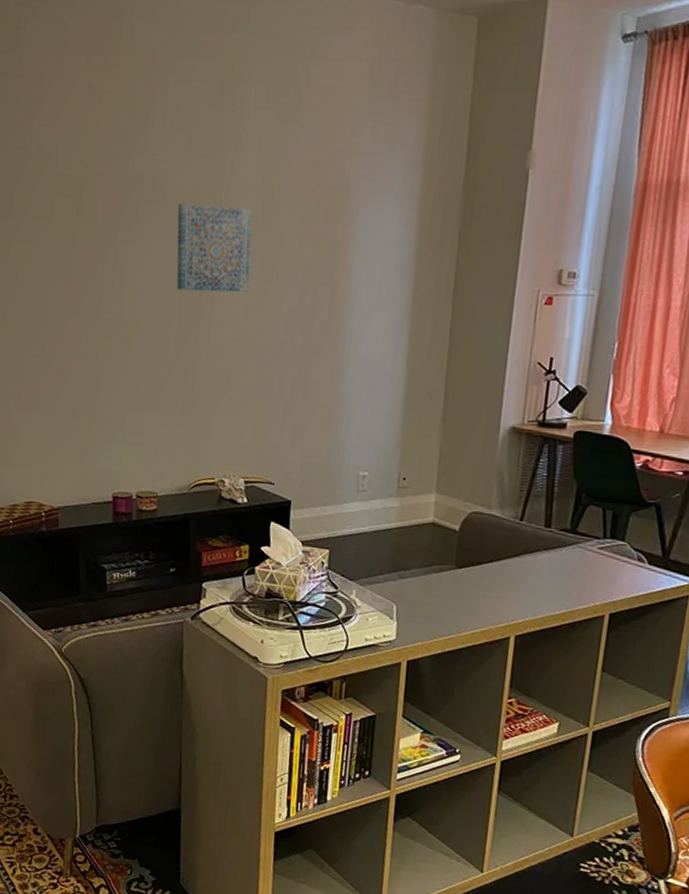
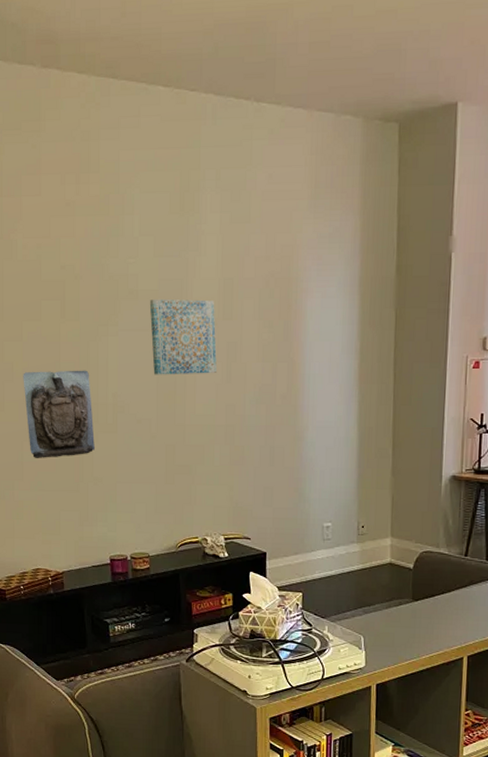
wall sculpture: none [28,277,105,378] -> present [23,370,95,459]

